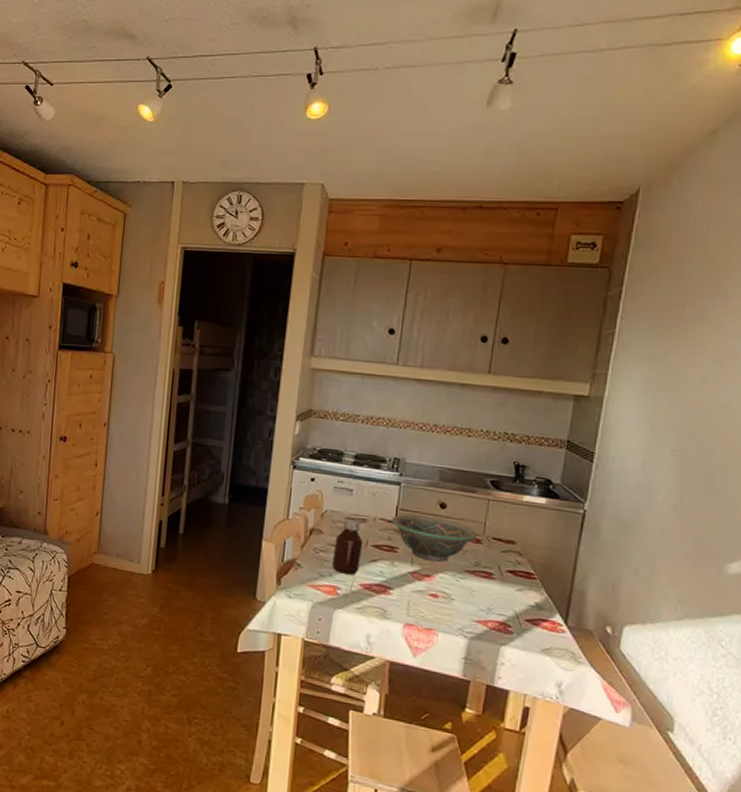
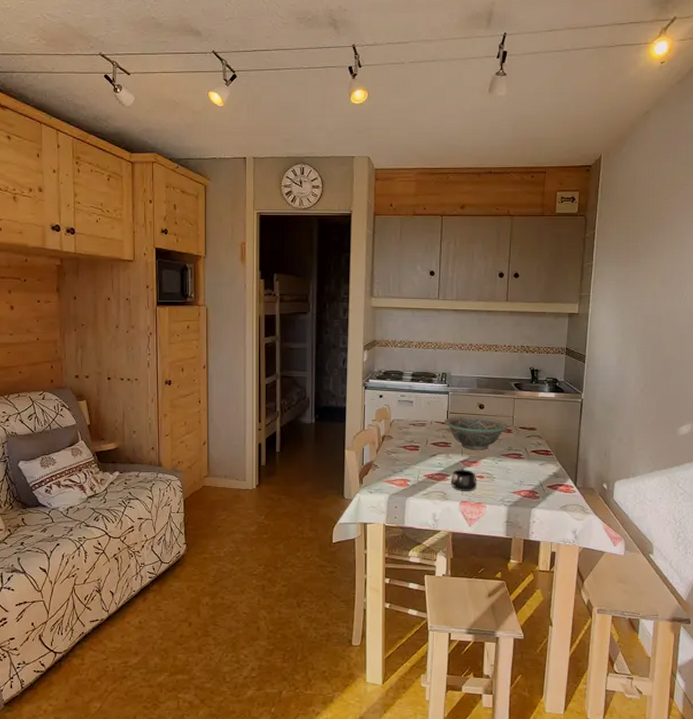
bottle: present [331,517,363,575] -> none [401,423,424,469]
mug: none [393,582,429,613] -> present [450,468,477,491]

